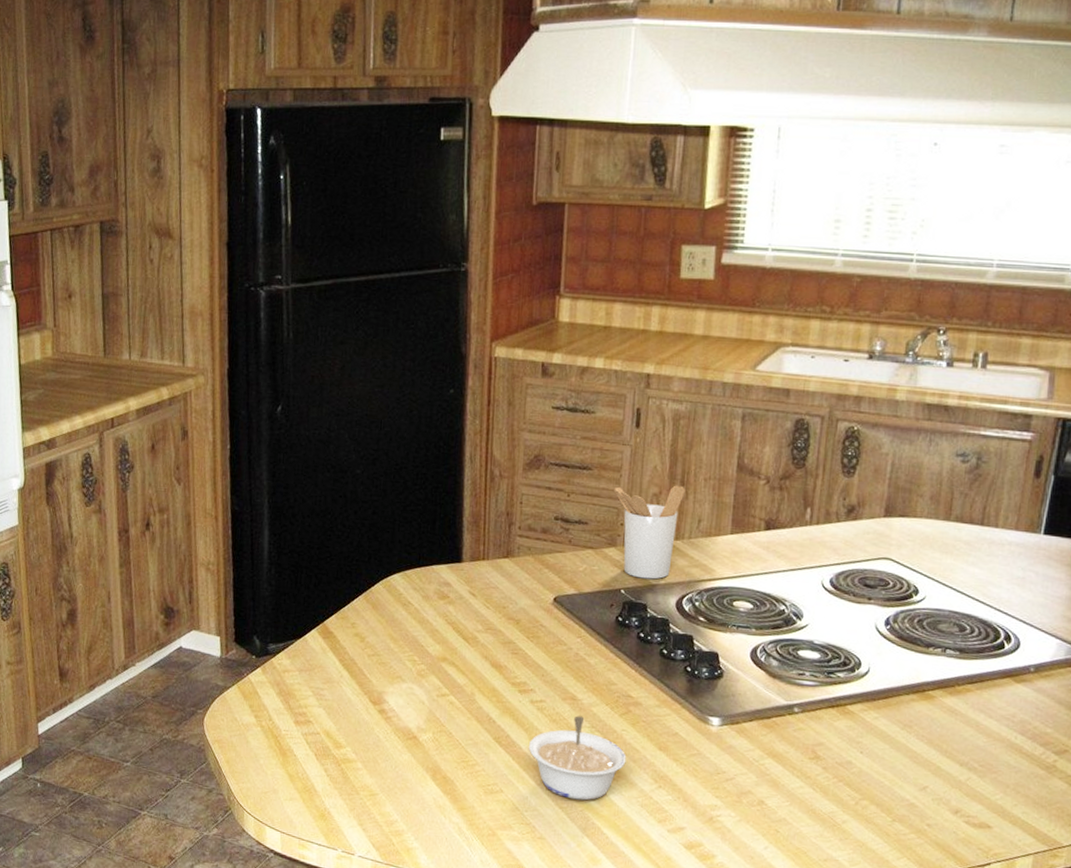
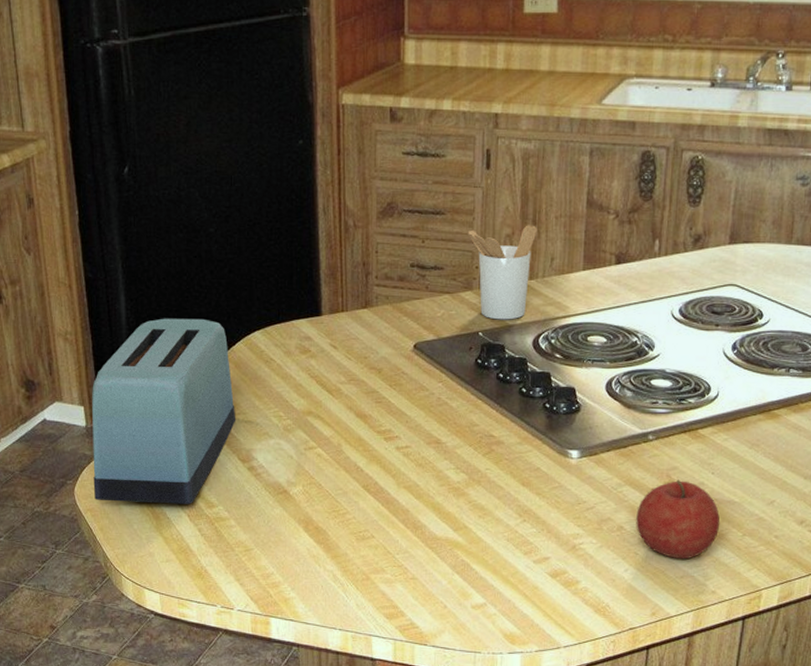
toaster: none [223,554,370,743] -> present [92,318,236,504]
legume: present [528,715,627,801] -> none [396,458,491,539]
fruit: none [778,756,868,842] -> present [636,479,720,560]

